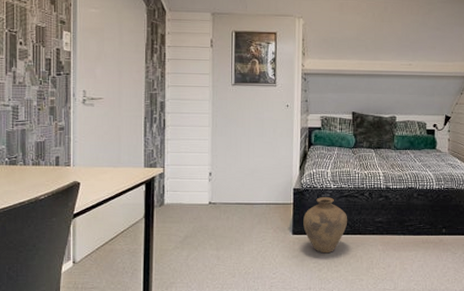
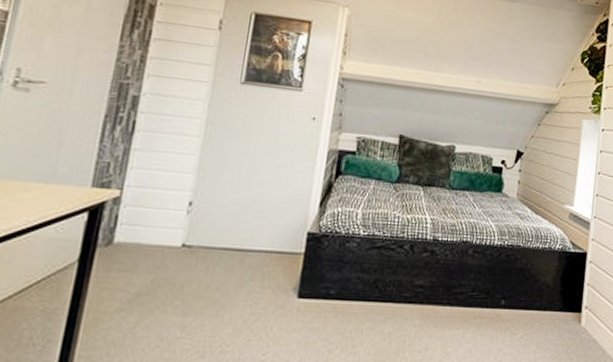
vase: present [303,197,348,254] -> none [314,247,378,328]

